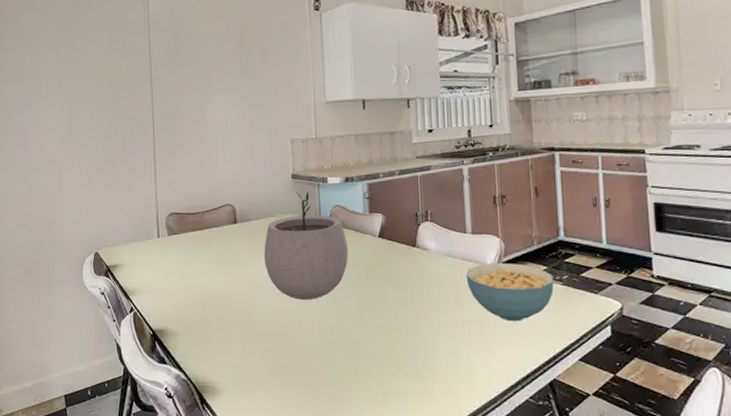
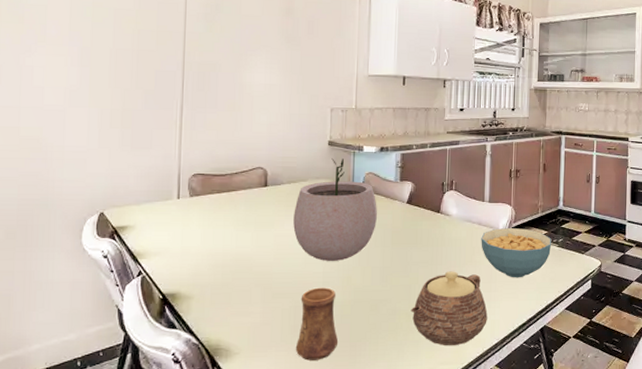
cup: none [277,327,320,404] -> present [295,287,339,361]
teapot: none [393,312,482,397] -> present [410,271,488,346]

